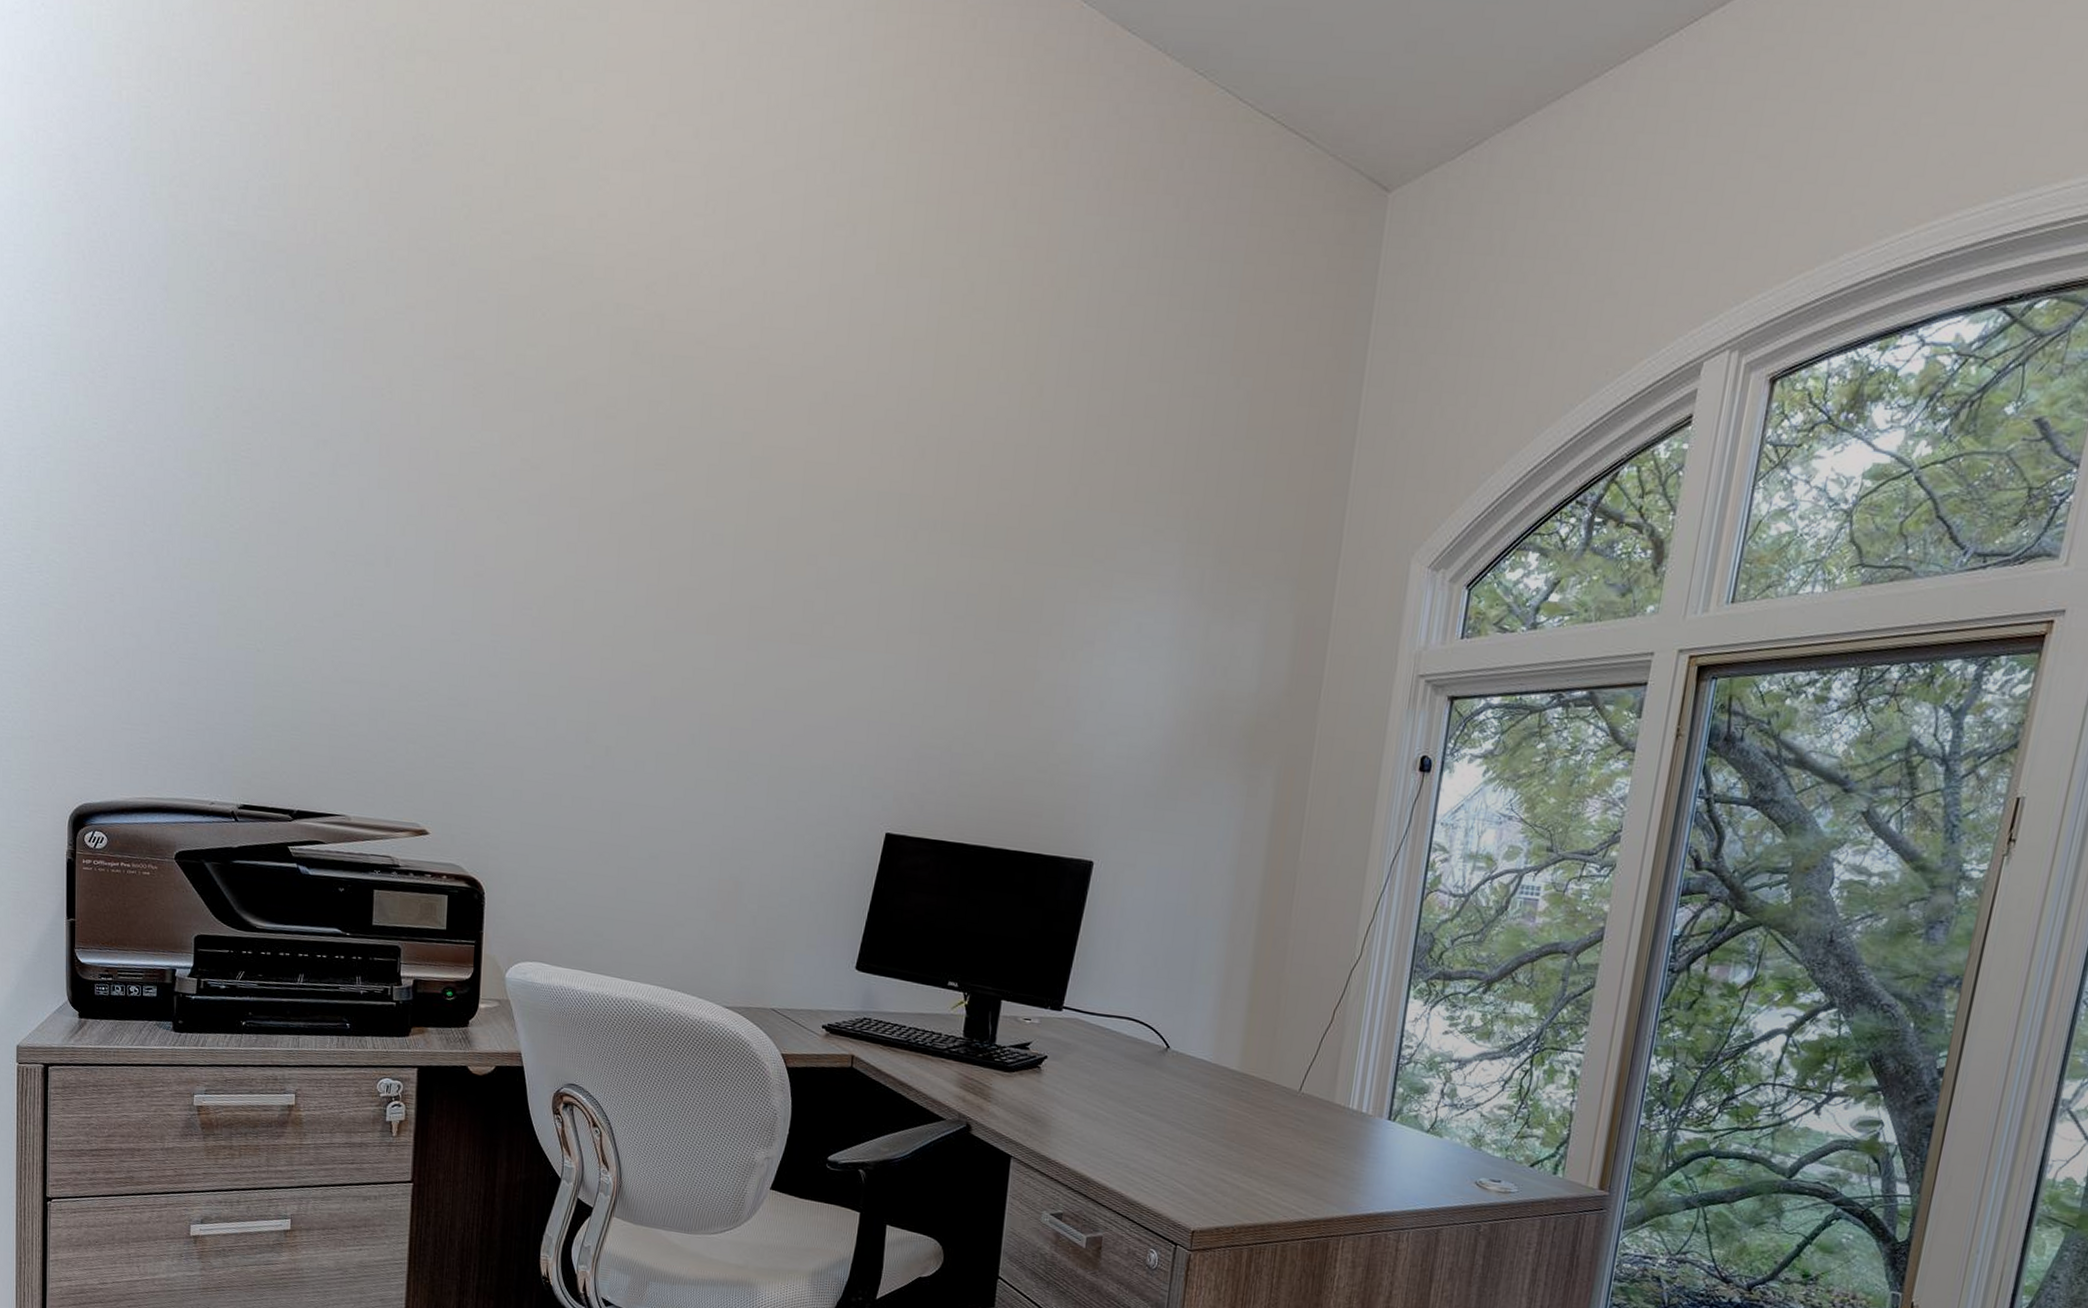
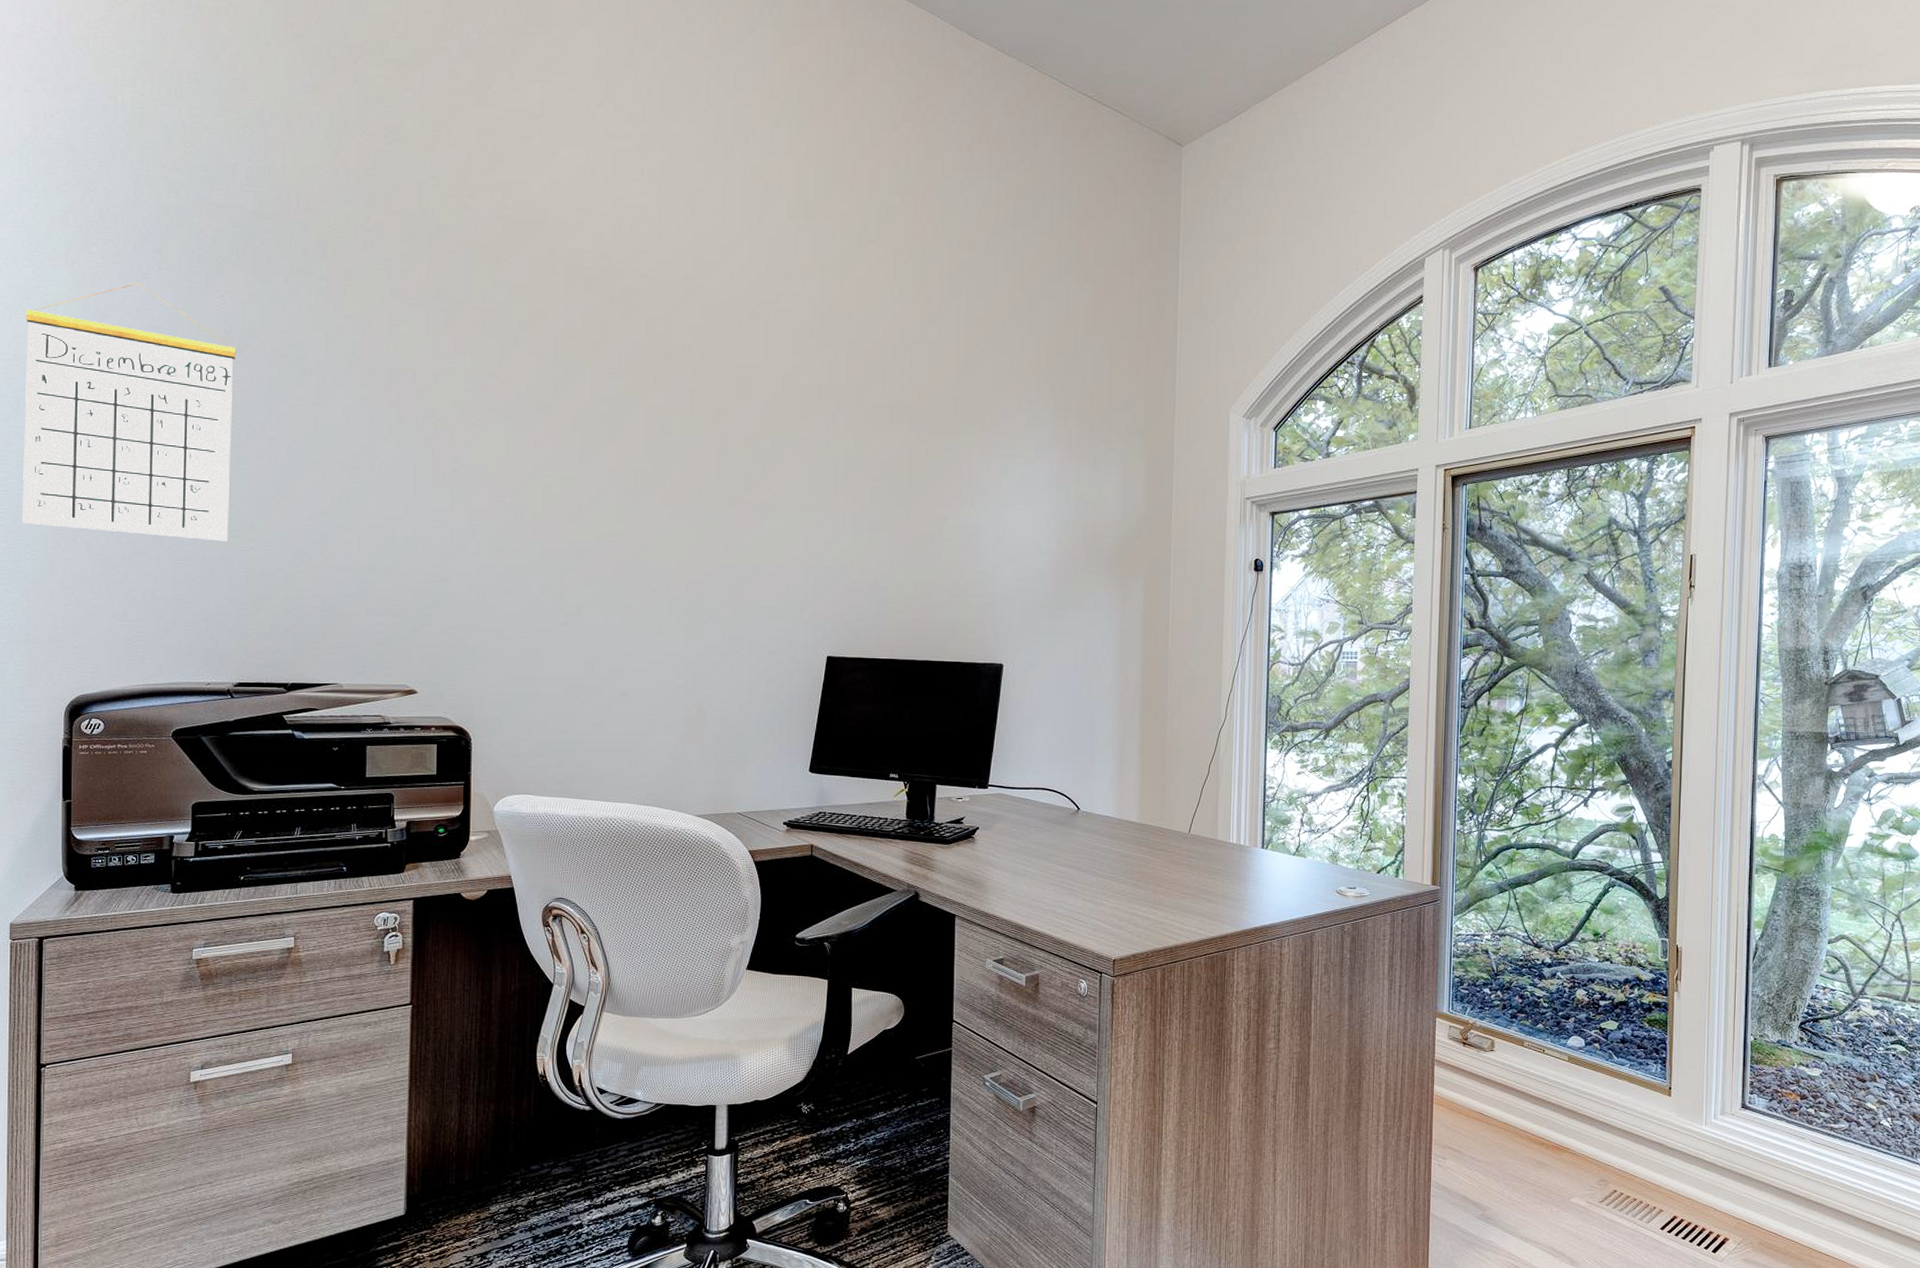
calendar: none [25,324,246,641] -> present [21,282,236,542]

